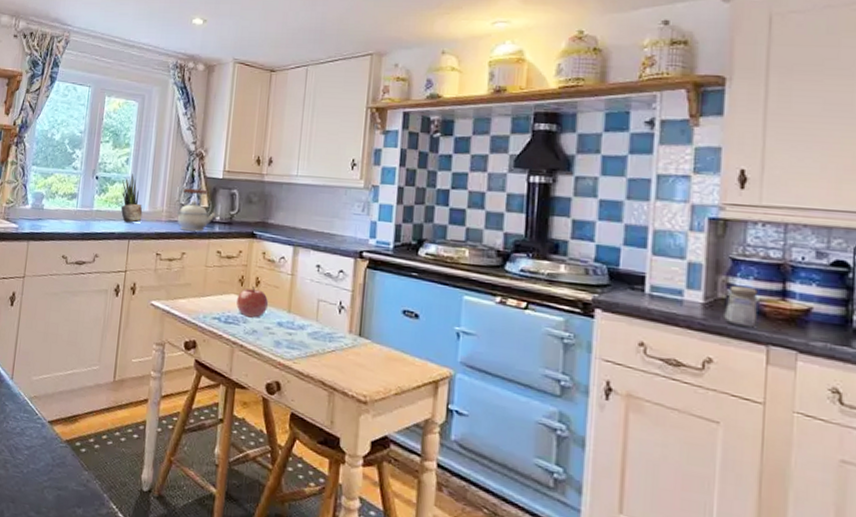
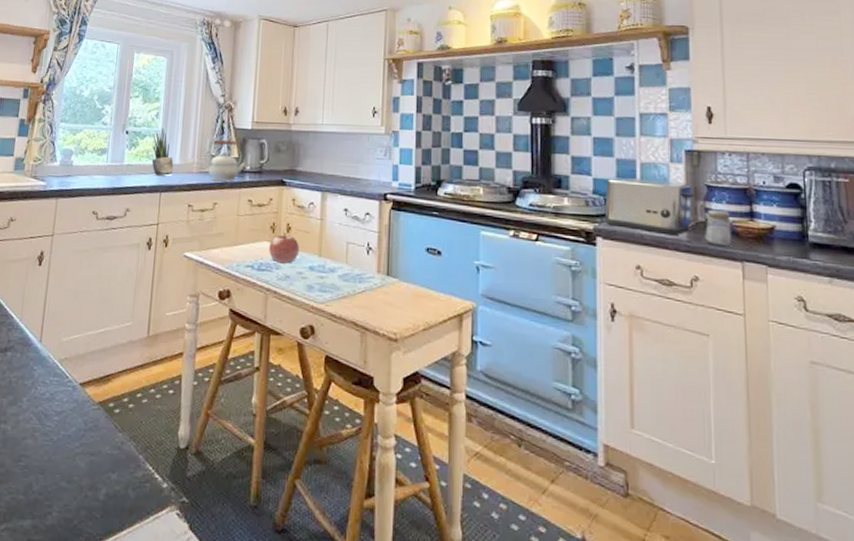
toaster: none [606,244,717,312] -> present [605,177,696,236]

